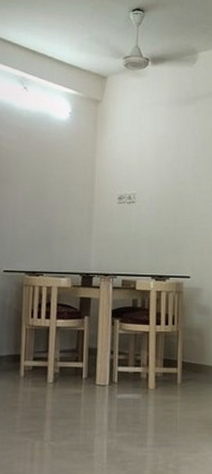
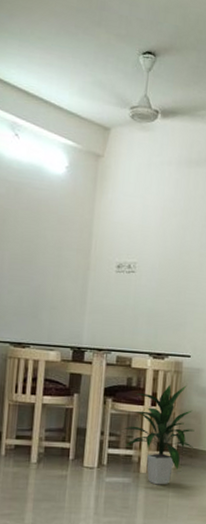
indoor plant: none [131,304,200,400] -> present [123,384,196,485]

